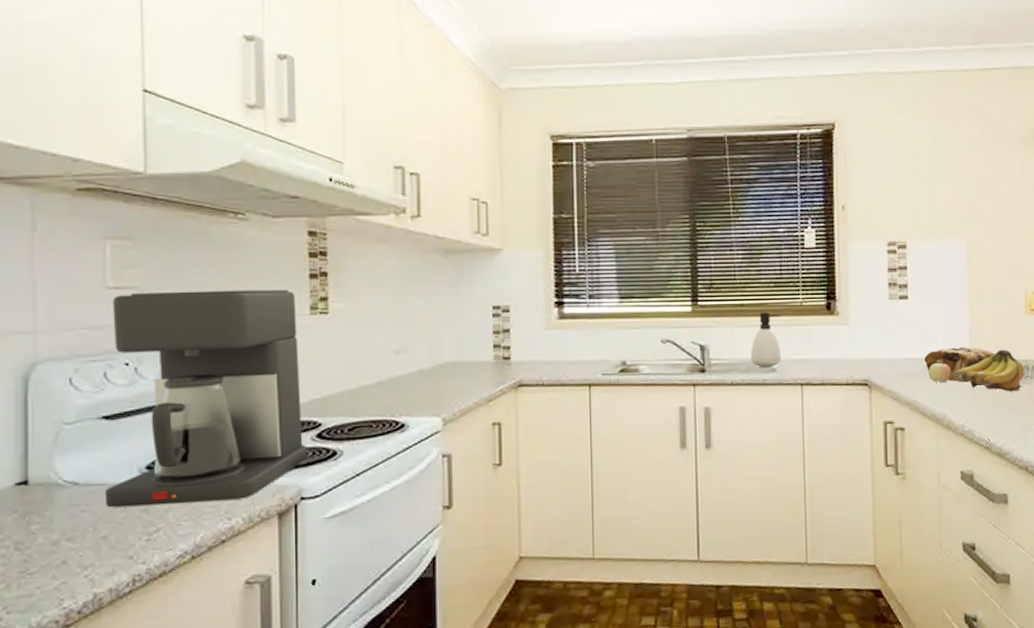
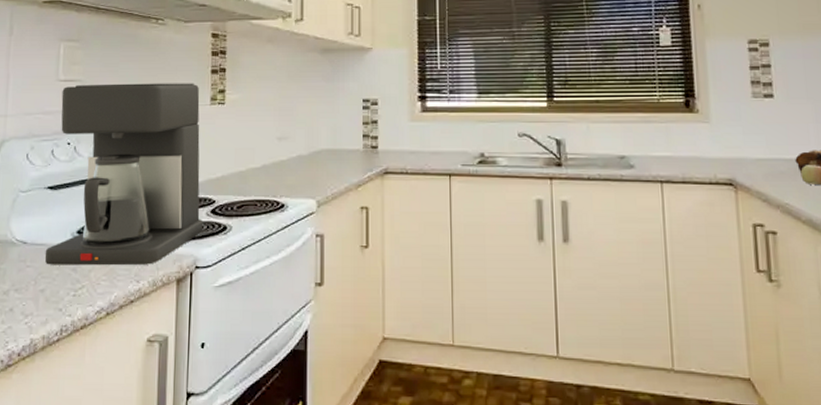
soap dispenser: present [750,312,782,368] -> none [606,109,640,164]

